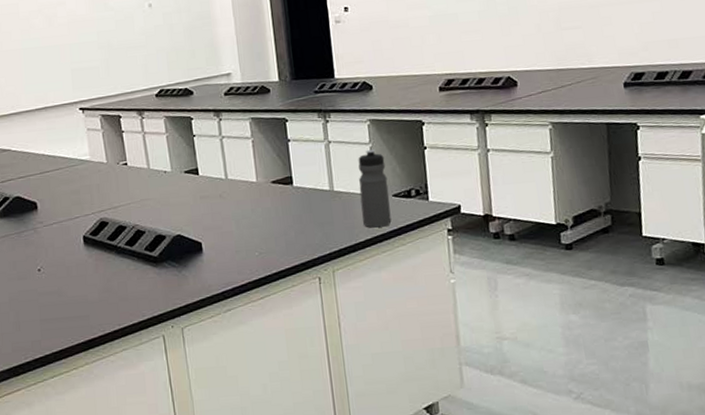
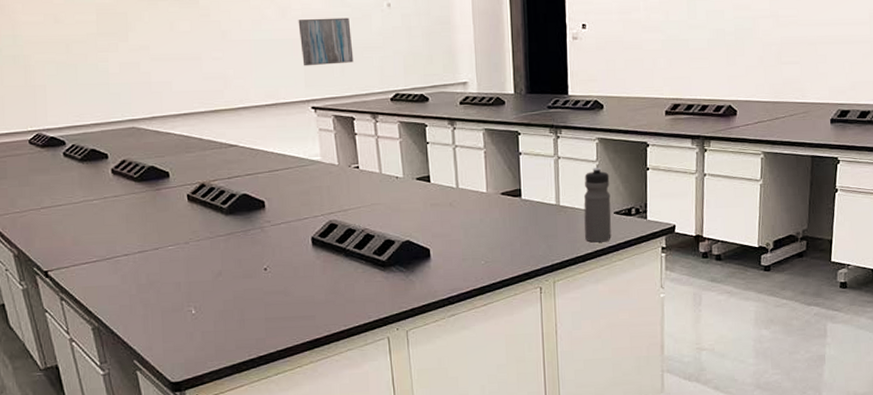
wall art: none [64,20,118,70] -> present [298,17,354,66]

